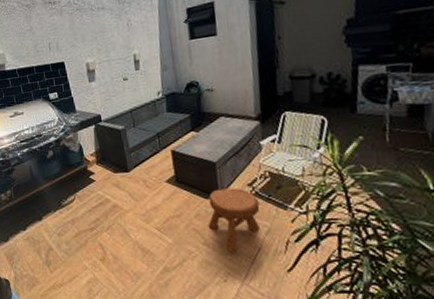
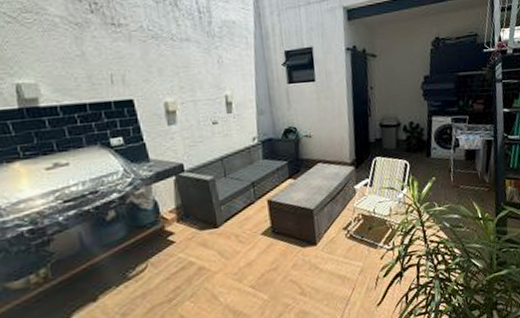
stool: present [208,188,260,252] -> none [305,233,354,298]

